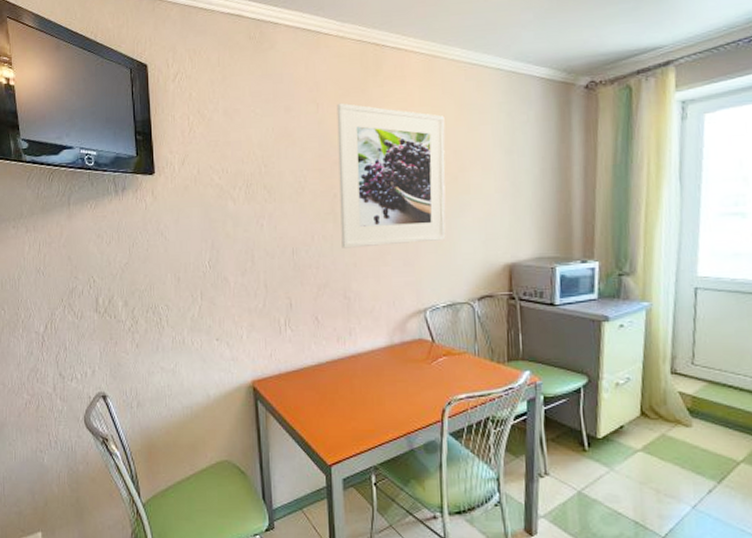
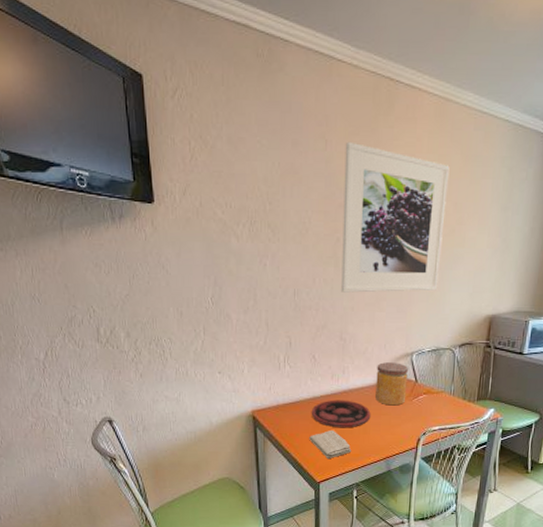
washcloth: none [316,402,366,437] -> present [309,430,352,459]
plate: none [318,365,385,399] -> present [312,400,371,428]
jar: none [387,321,424,371] -> present [375,362,408,406]

